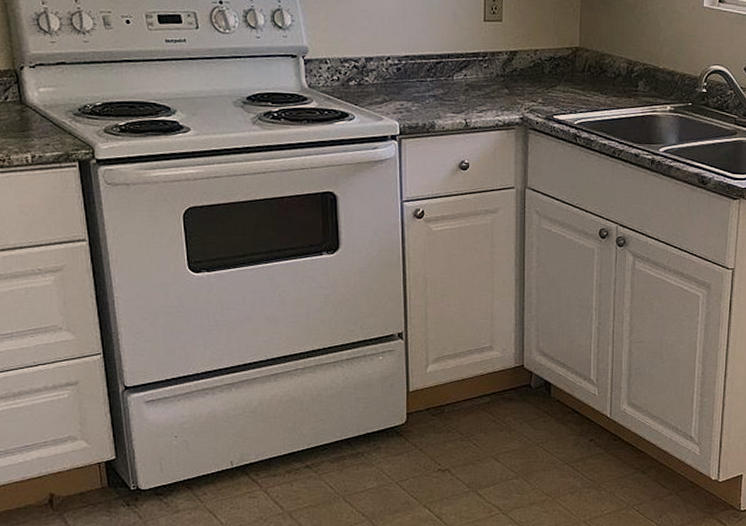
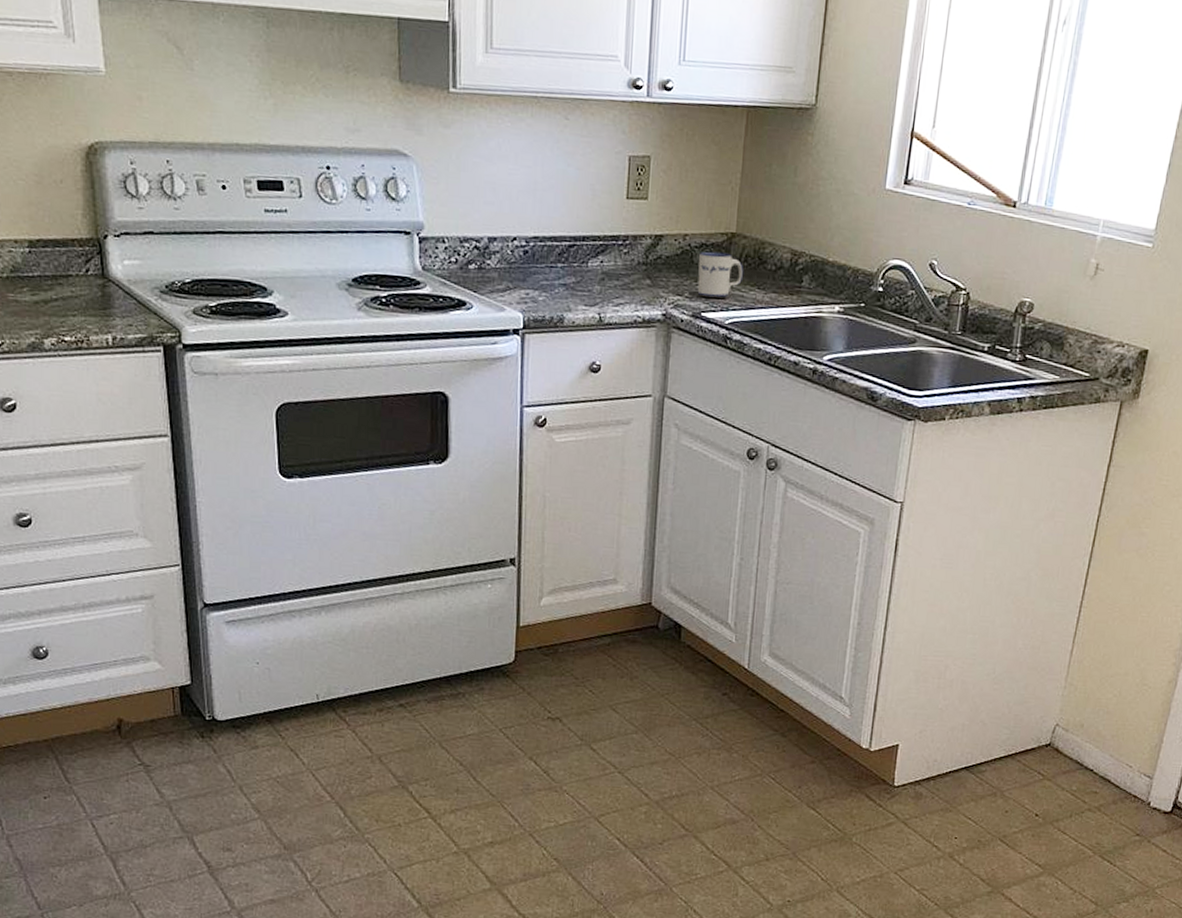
mug: none [548,63,588,103] -> present [697,251,744,298]

